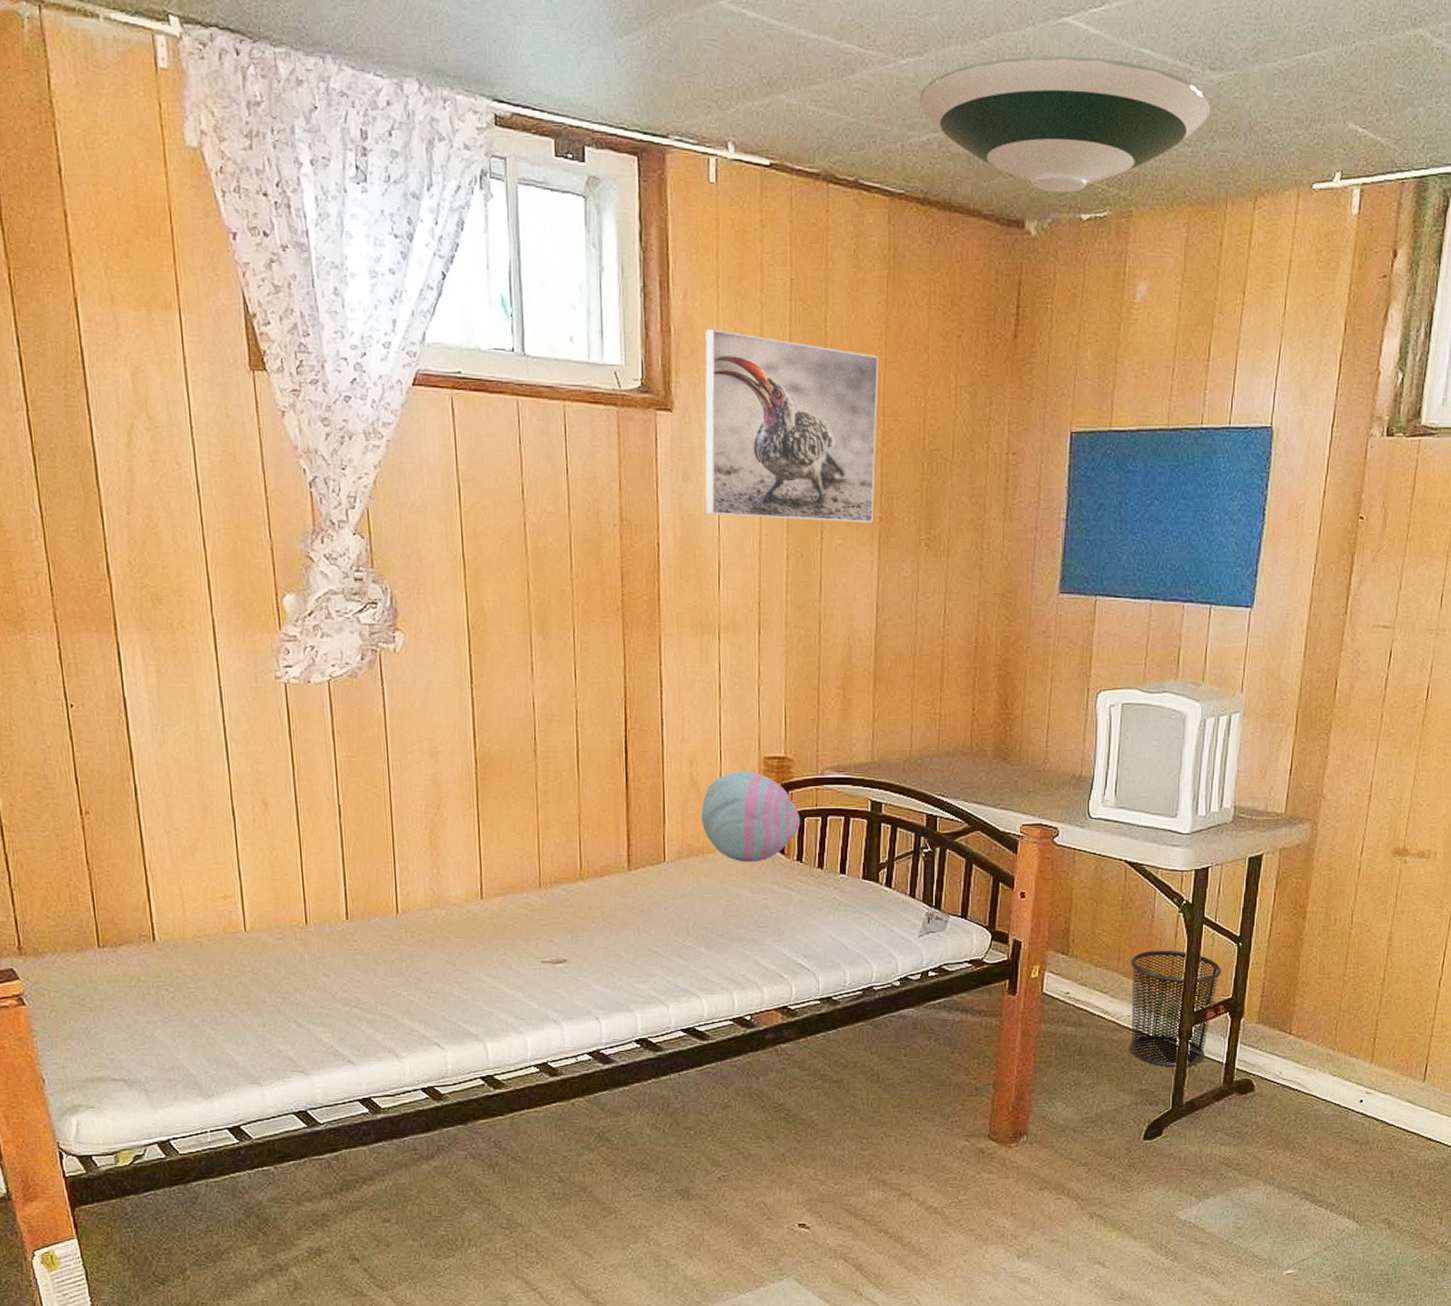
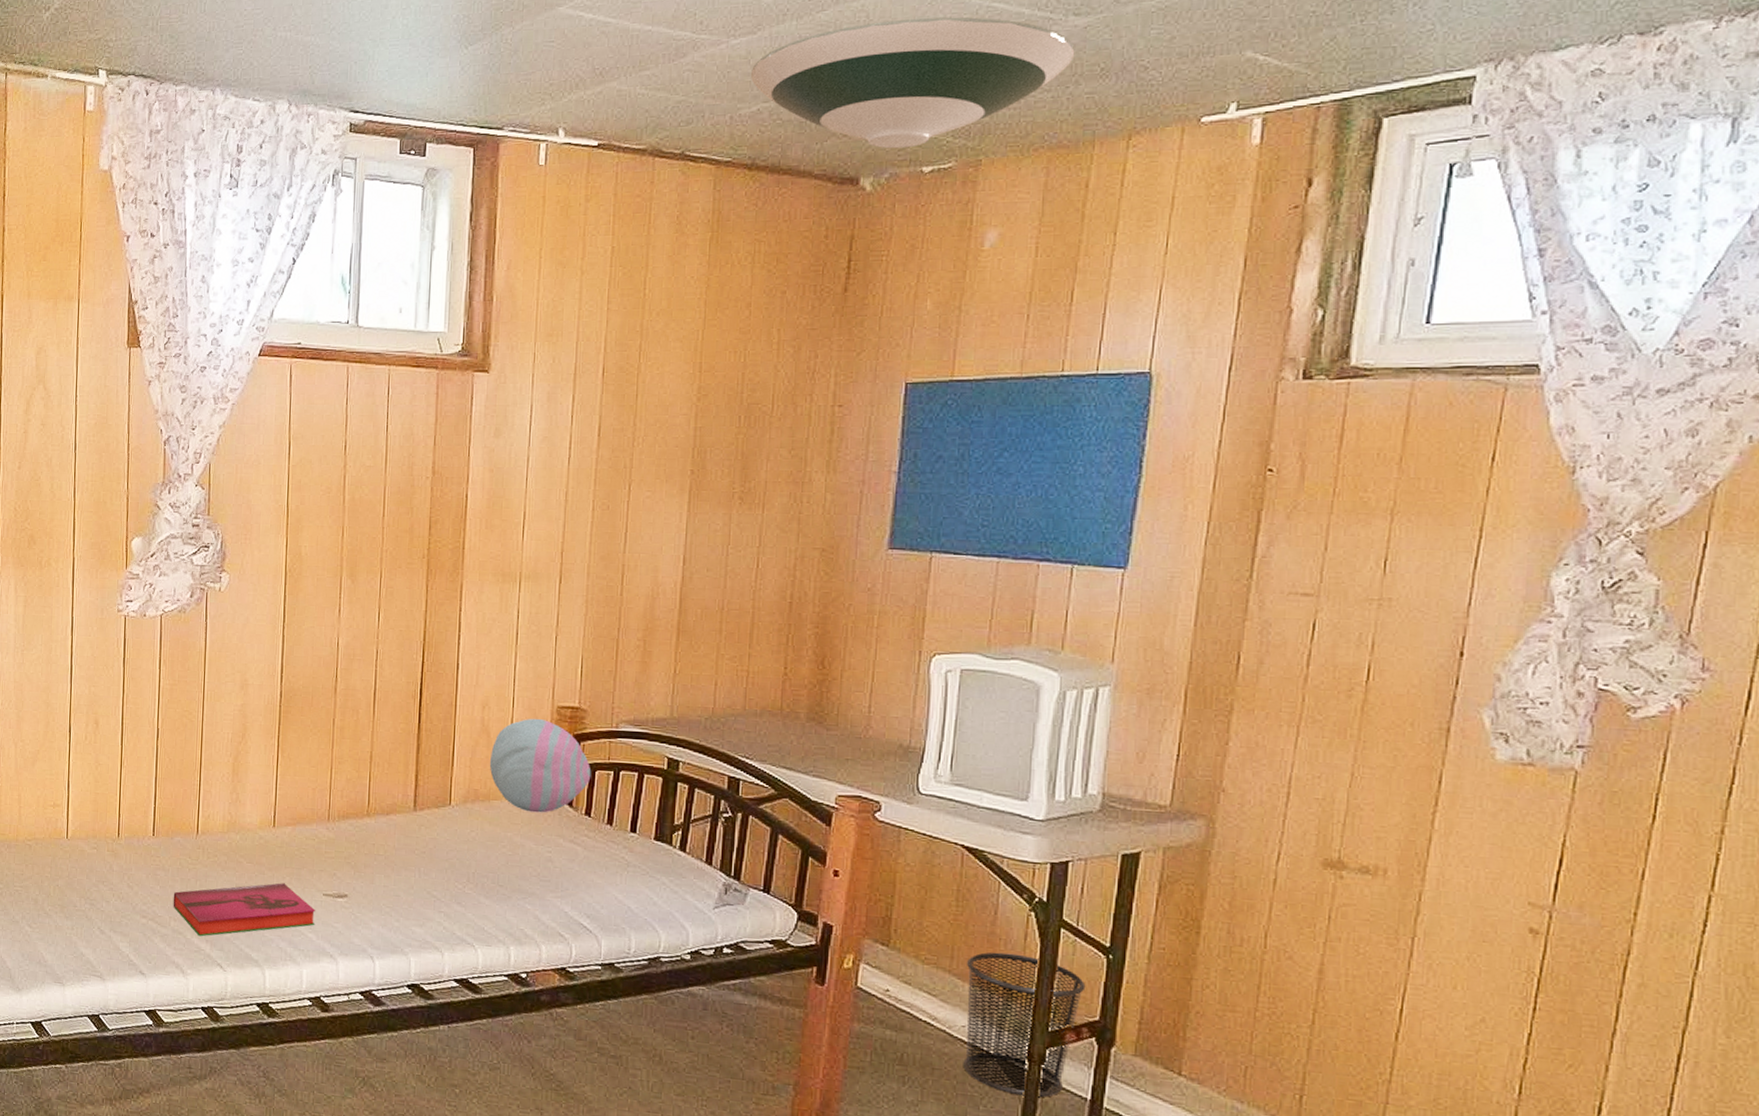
hardback book: none [377,955,536,1018] -> present [173,883,316,937]
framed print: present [705,329,879,523] -> none [515,296,698,476]

